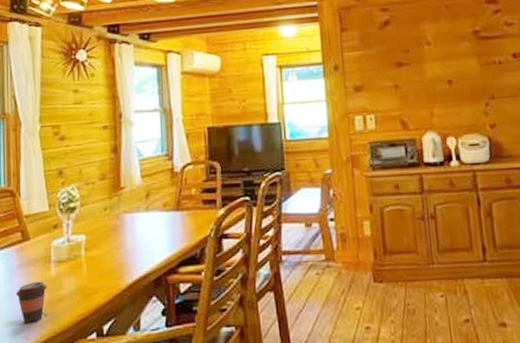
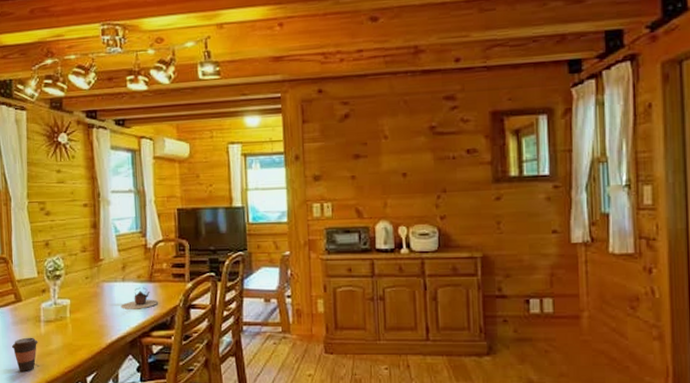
teapot: none [143,216,186,244] -> present [120,287,158,310]

